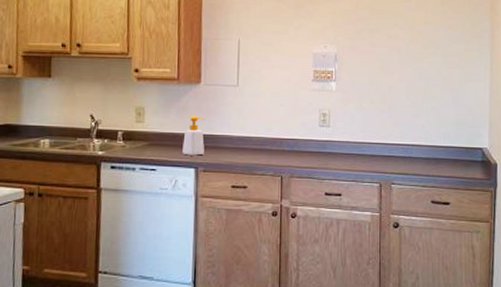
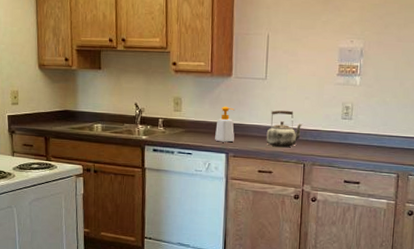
kettle: none [239,118,278,159] -> present [266,110,302,148]

